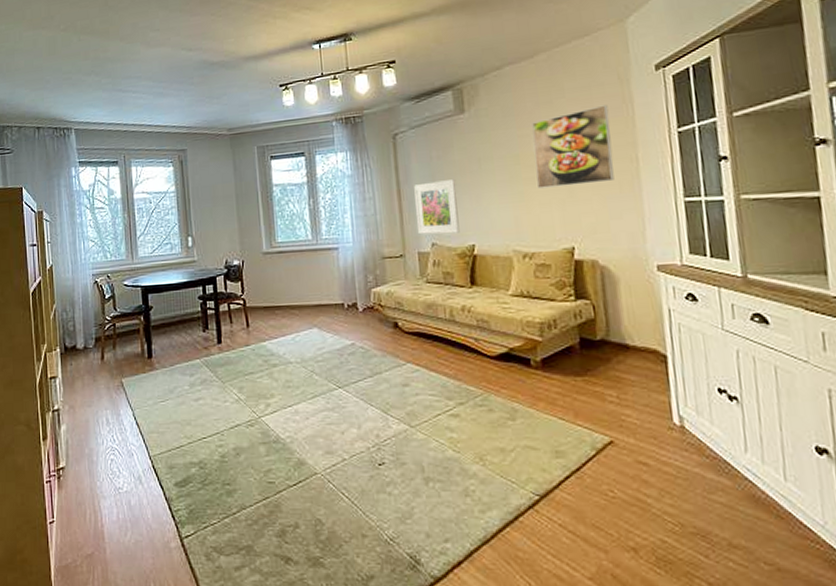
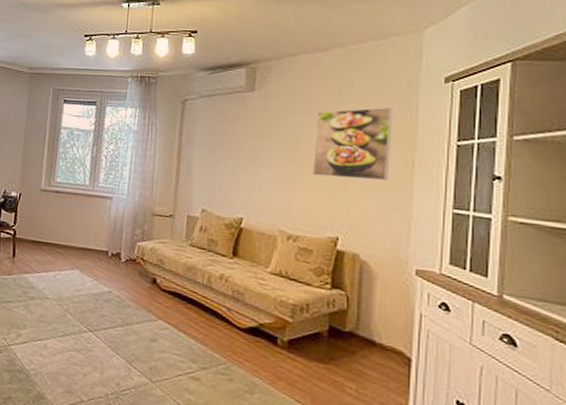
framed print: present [414,179,460,235] -> none [190,150,235,204]

